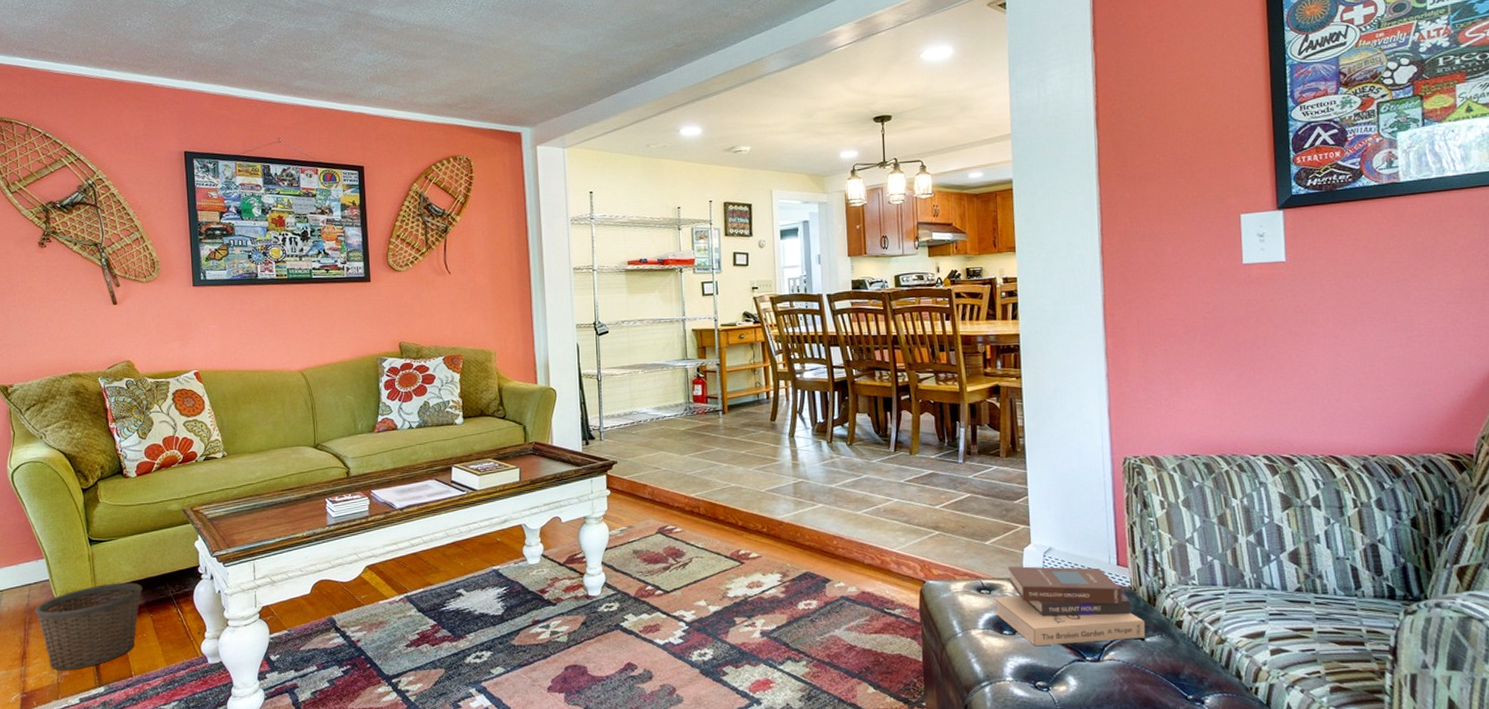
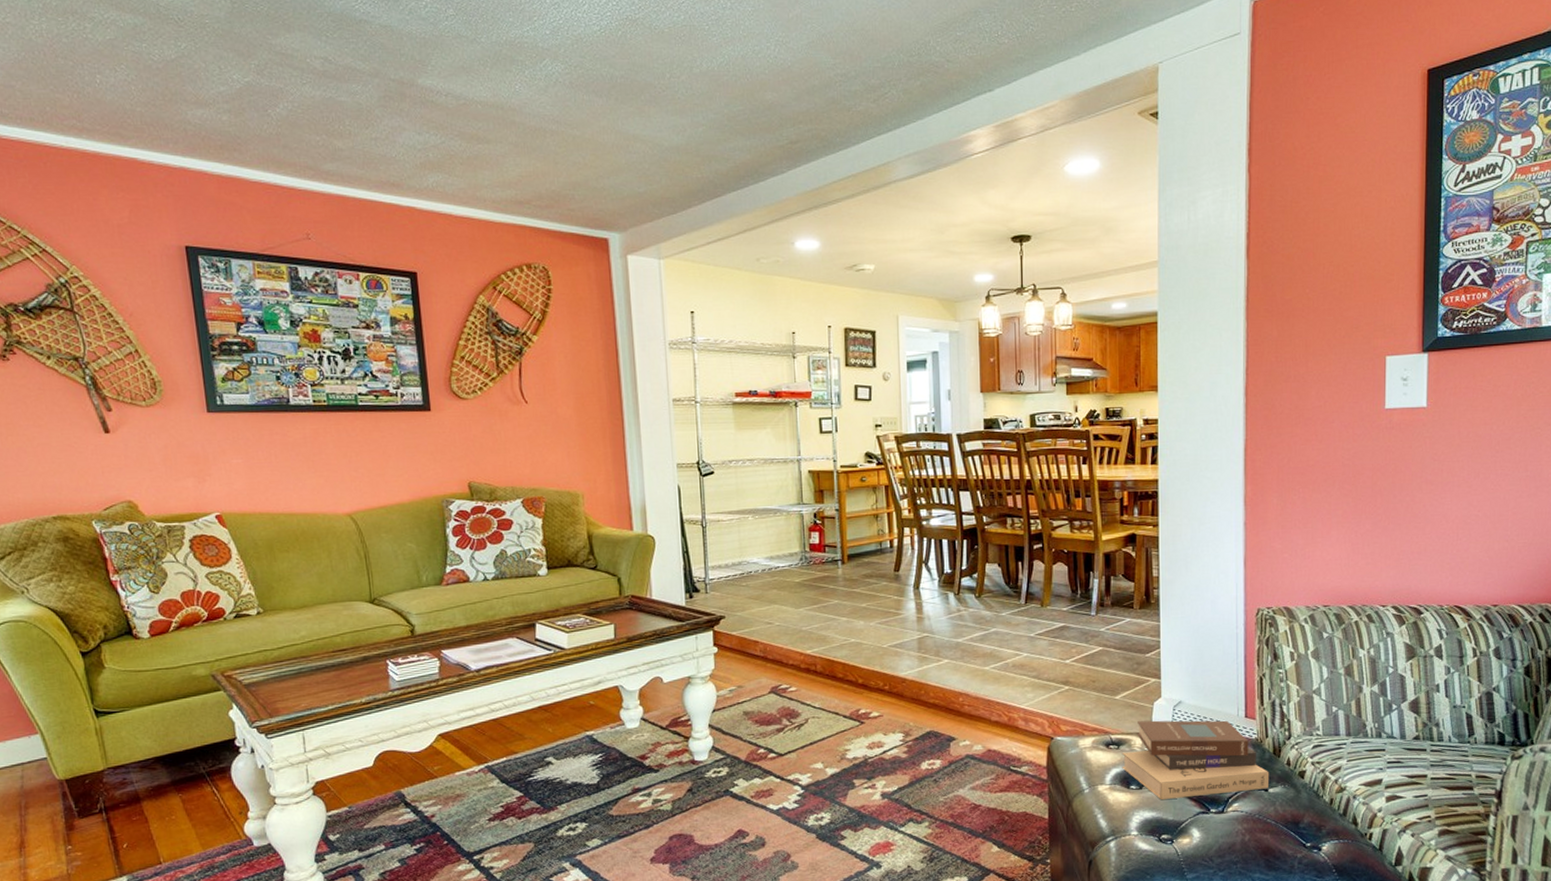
basket: present [35,582,143,670] -> none [31,758,167,860]

